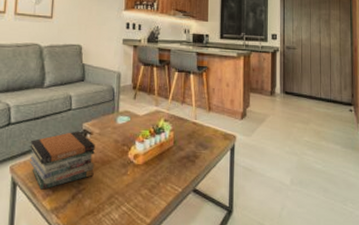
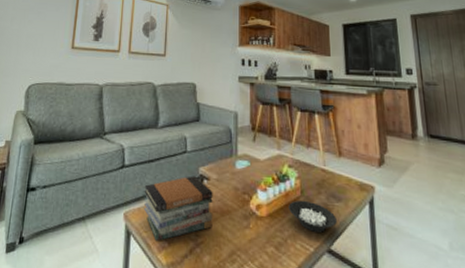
cereal bowl: none [162,149,203,176] -> present [289,199,337,232]

